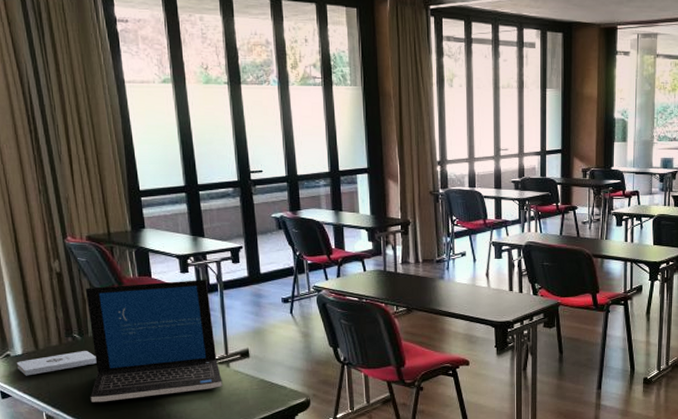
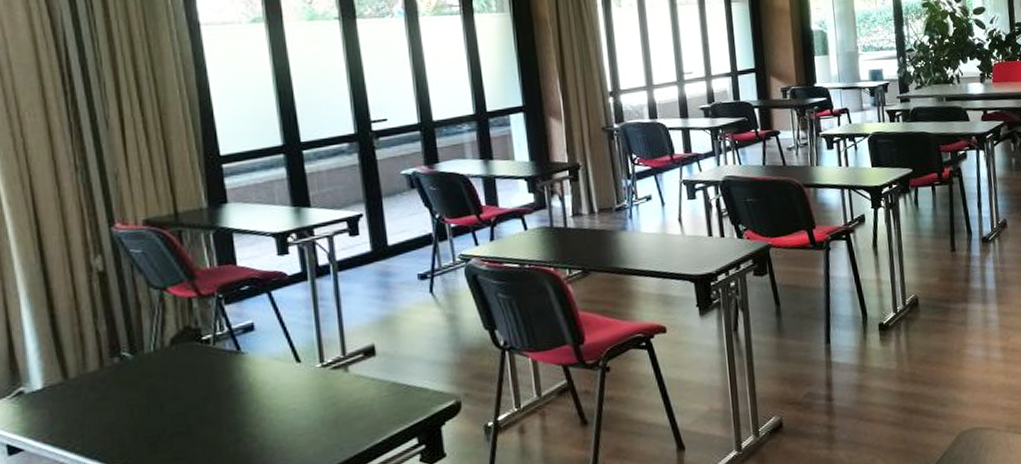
notepad: present [16,351,97,376] -> none [33,373,156,419]
laptop: present [85,280,223,403] -> none [140,261,339,444]

